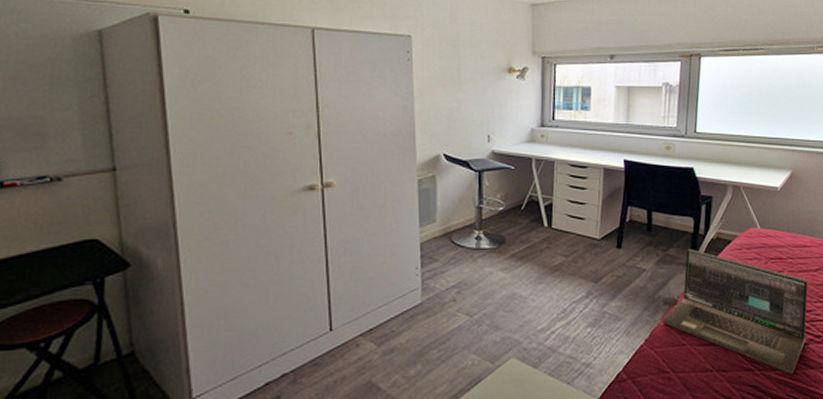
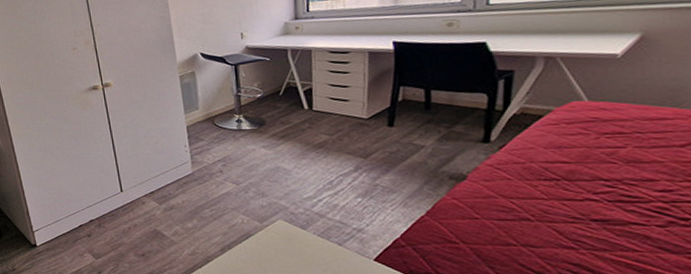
laptop: present [662,248,808,375] -> none [448,124,669,257]

